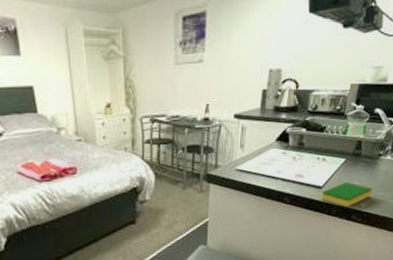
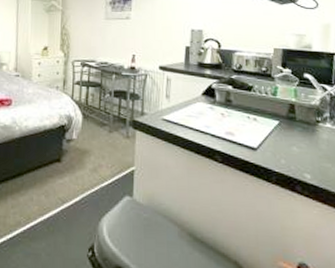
dish sponge: present [321,182,373,207] -> none [256,146,317,175]

